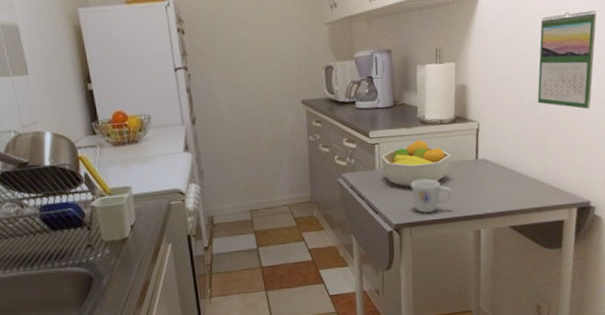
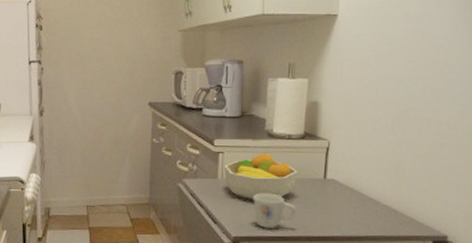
calendar: present [537,11,597,109] -> none [393,38,462,139]

